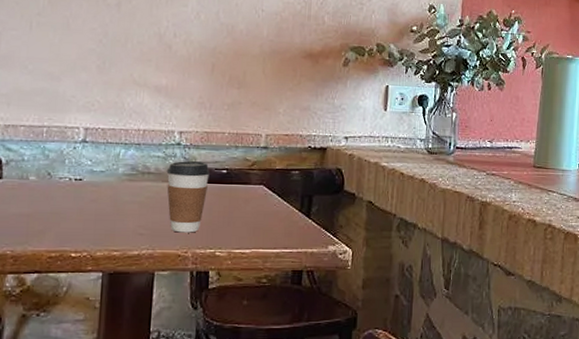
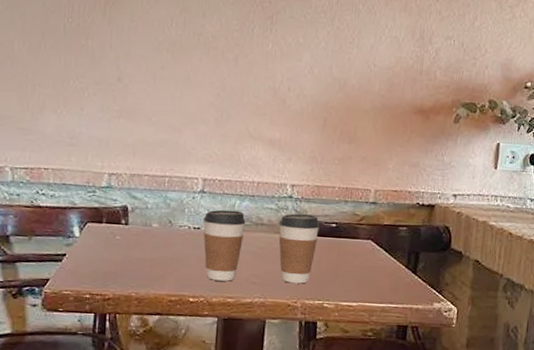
coffee cup: none [85,159,132,234] -> present [203,209,246,281]

